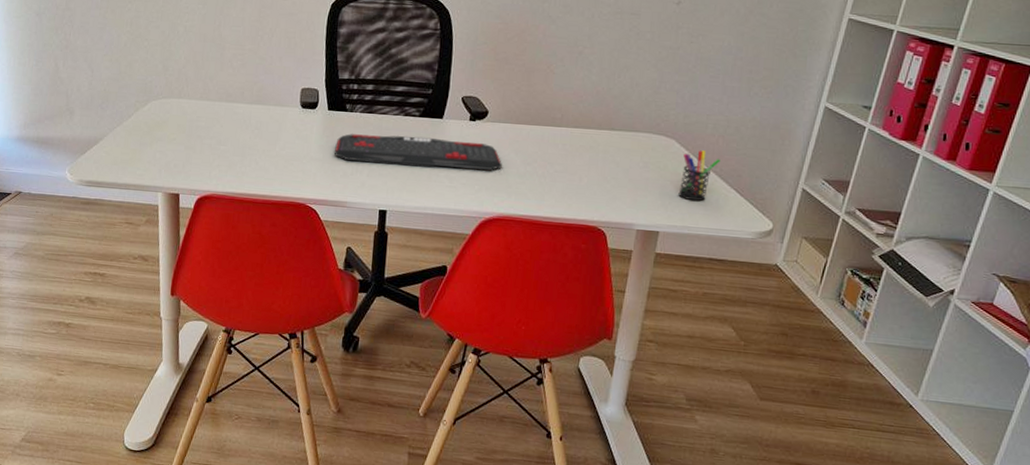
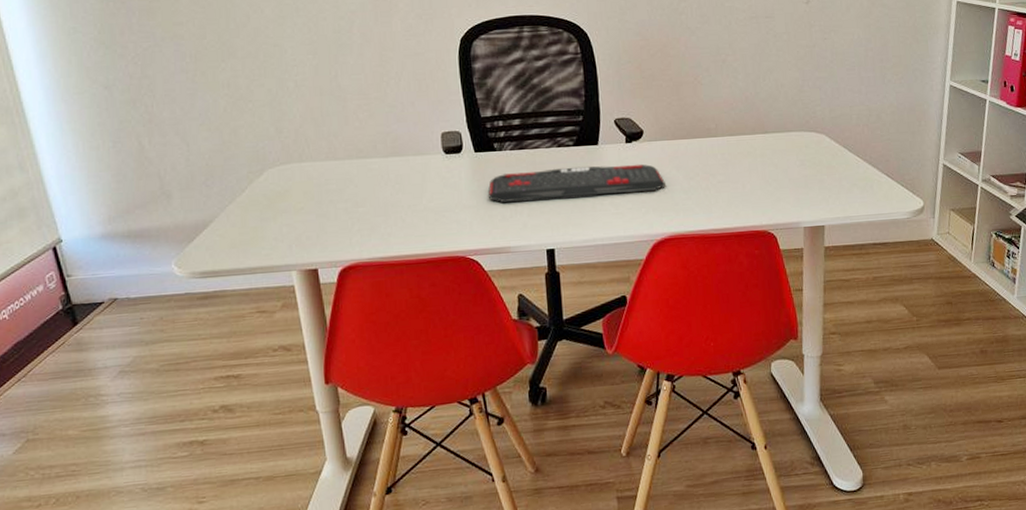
pen holder: present [678,150,721,202] -> none [835,141,869,191]

